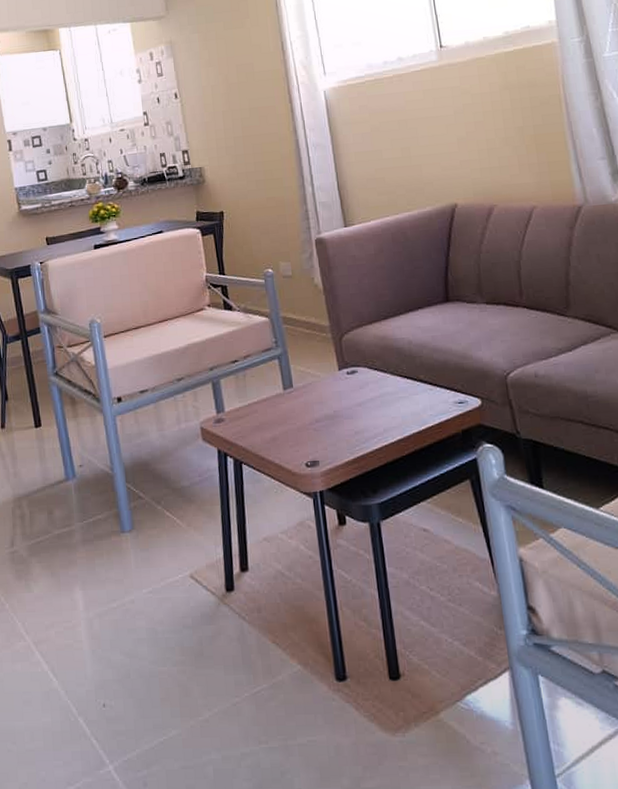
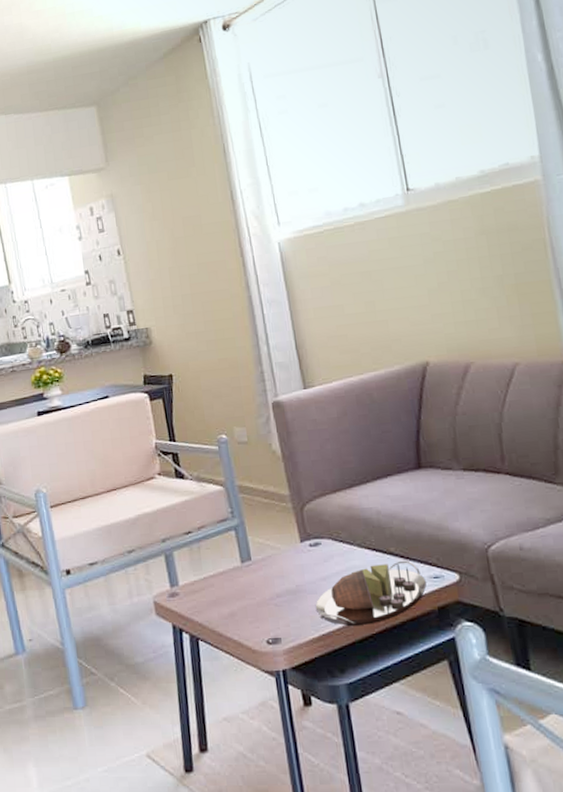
serving tray: none [352,387,452,449] -> present [316,560,427,626]

